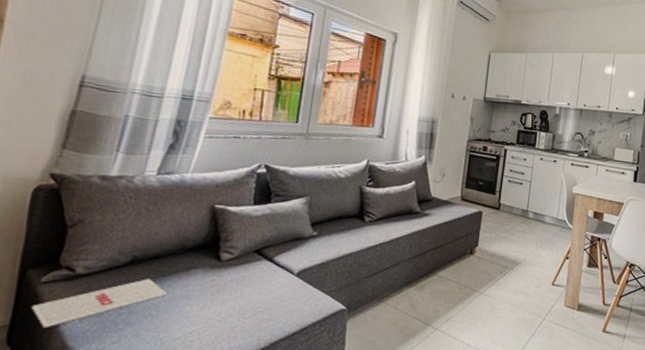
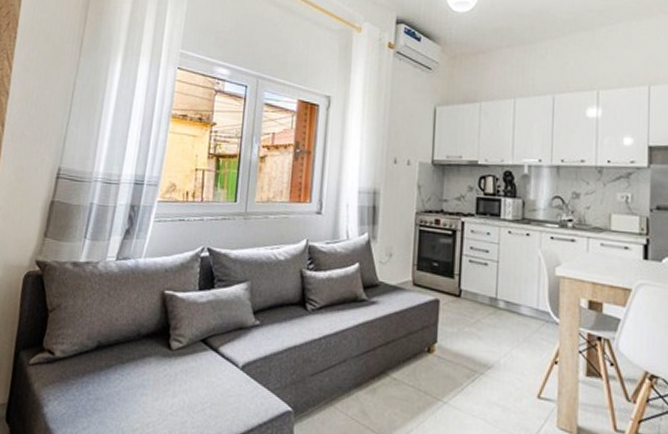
magazine: present [30,278,166,329] -> none [22,365,126,409]

